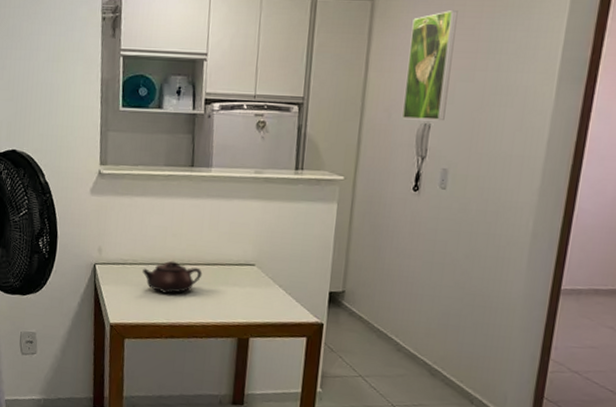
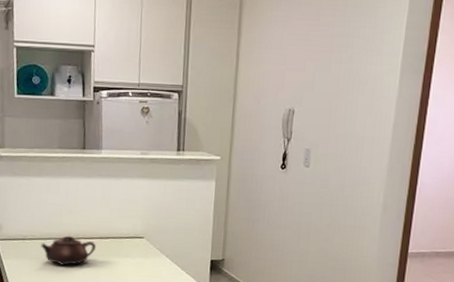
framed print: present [402,10,458,121] -> none [270,9,315,107]

